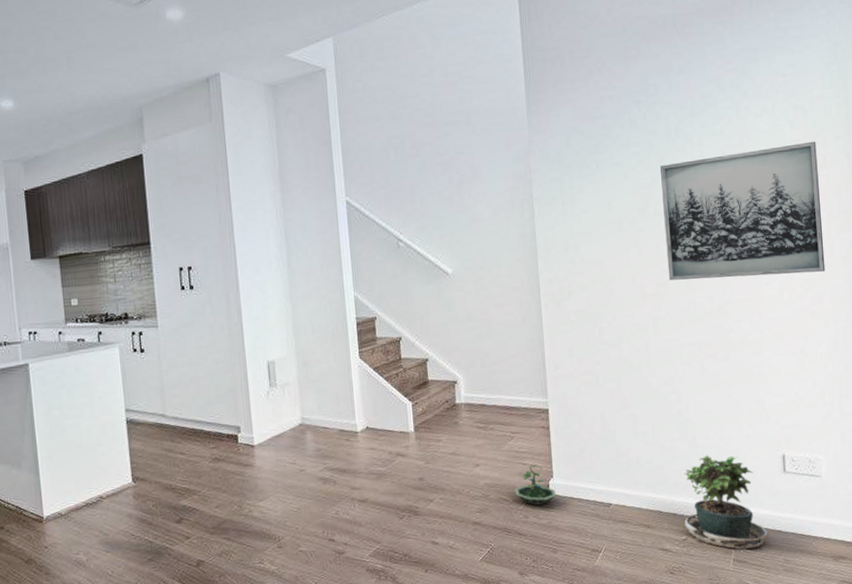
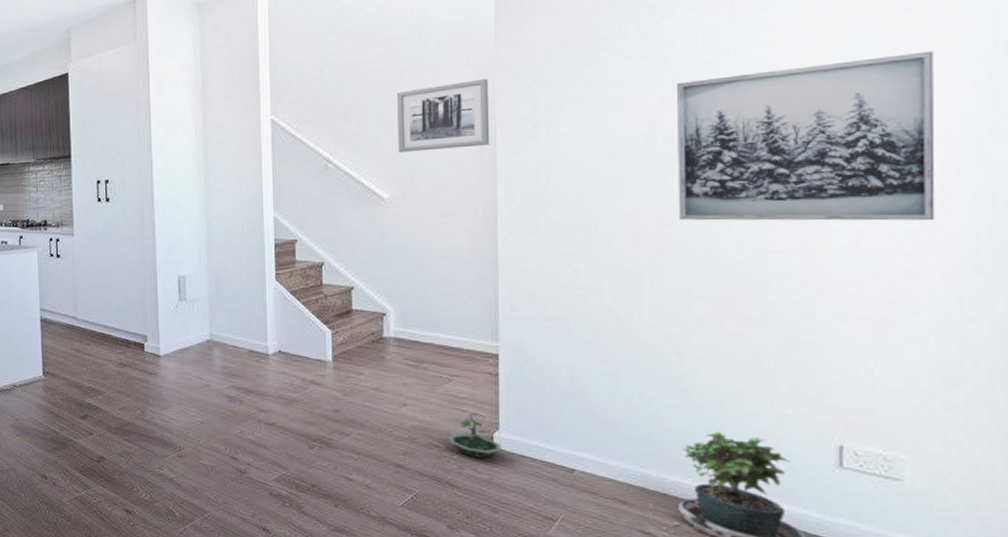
wall art: none [453,161,530,230] -> present [397,78,490,152]

